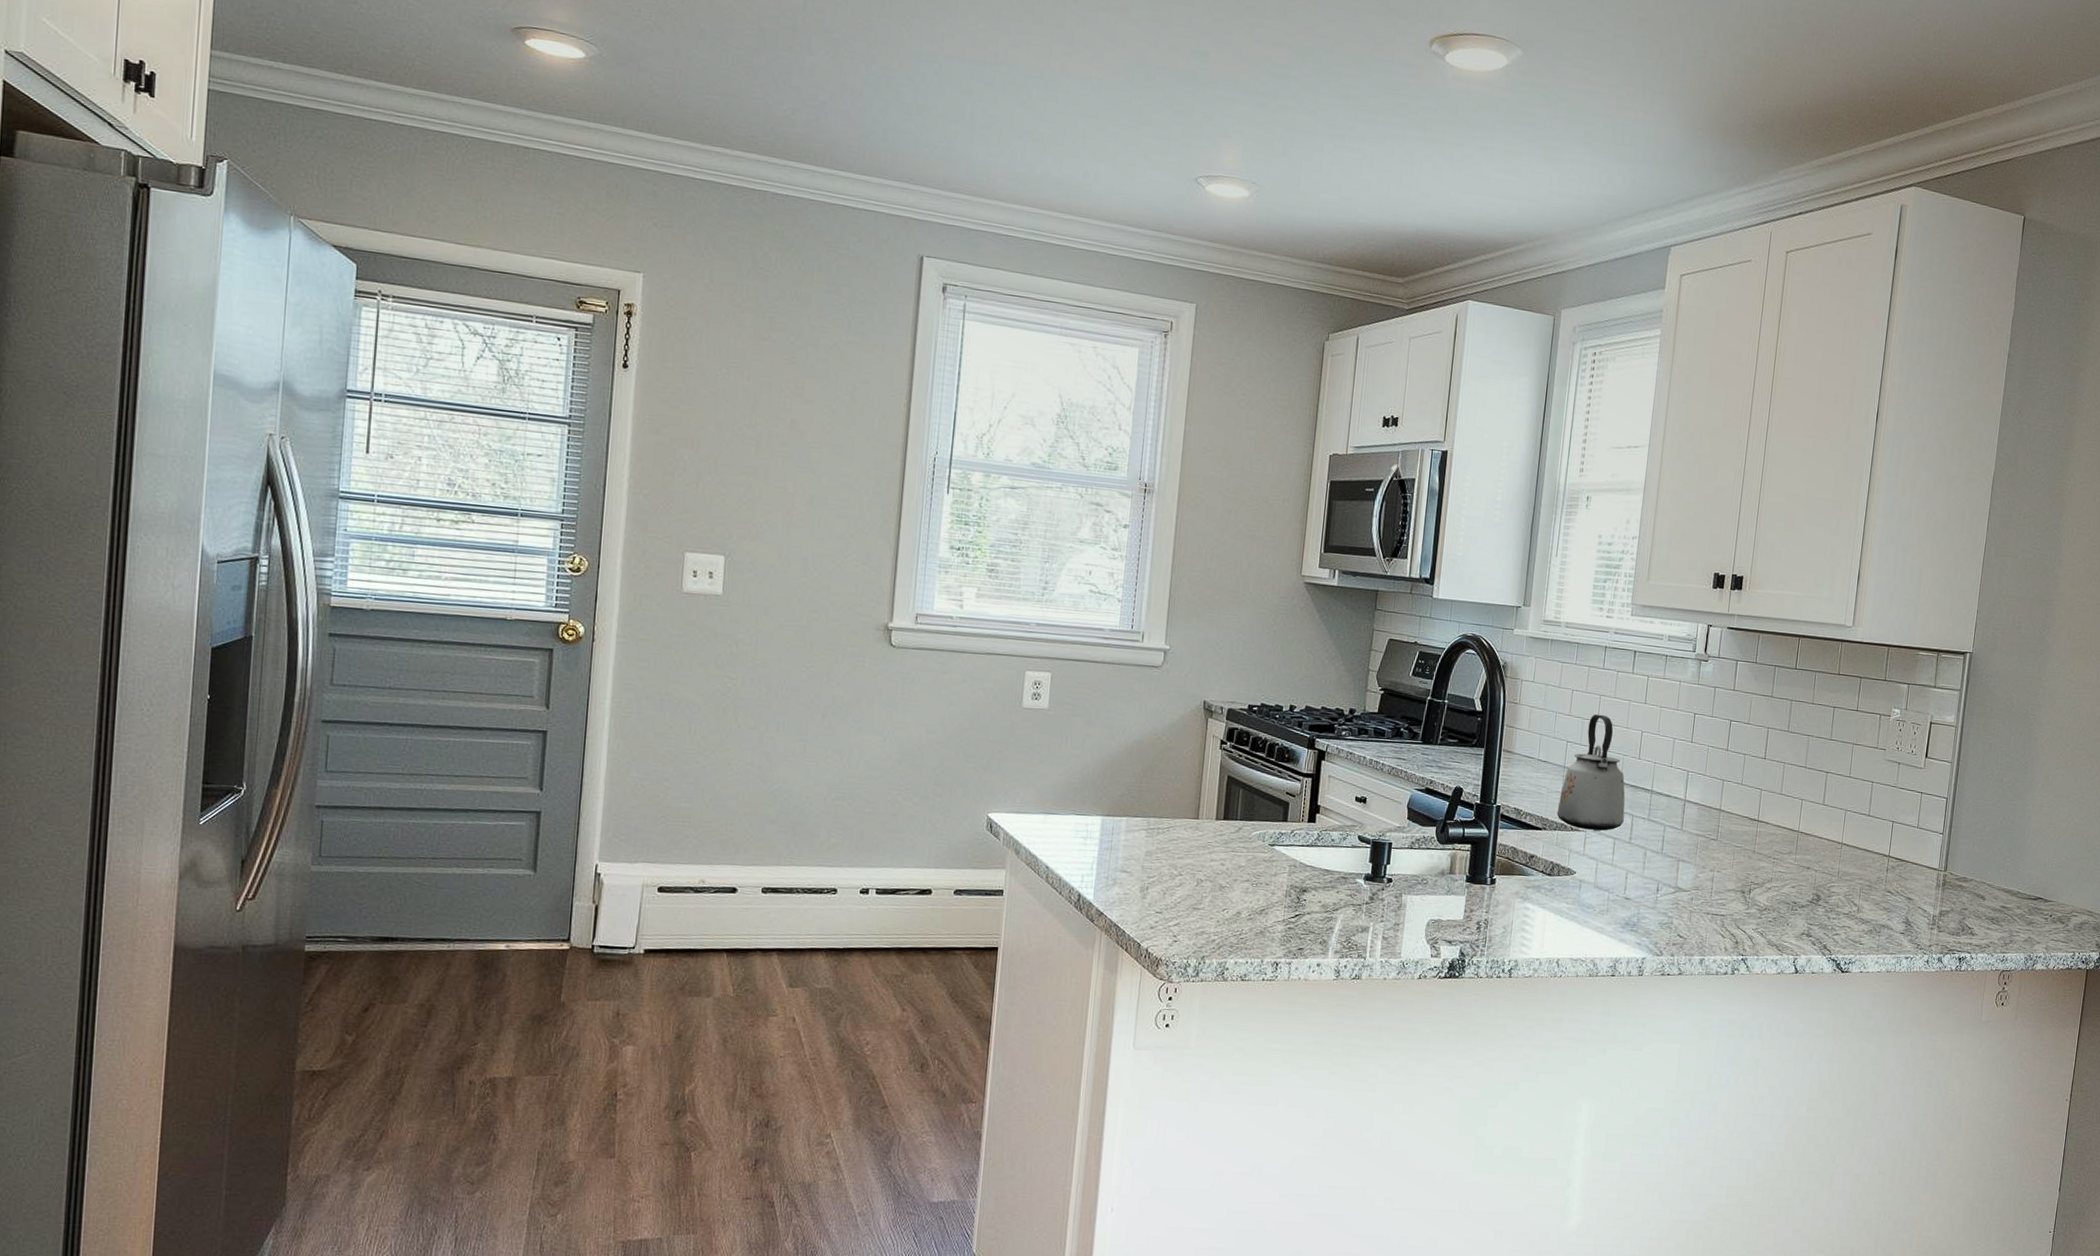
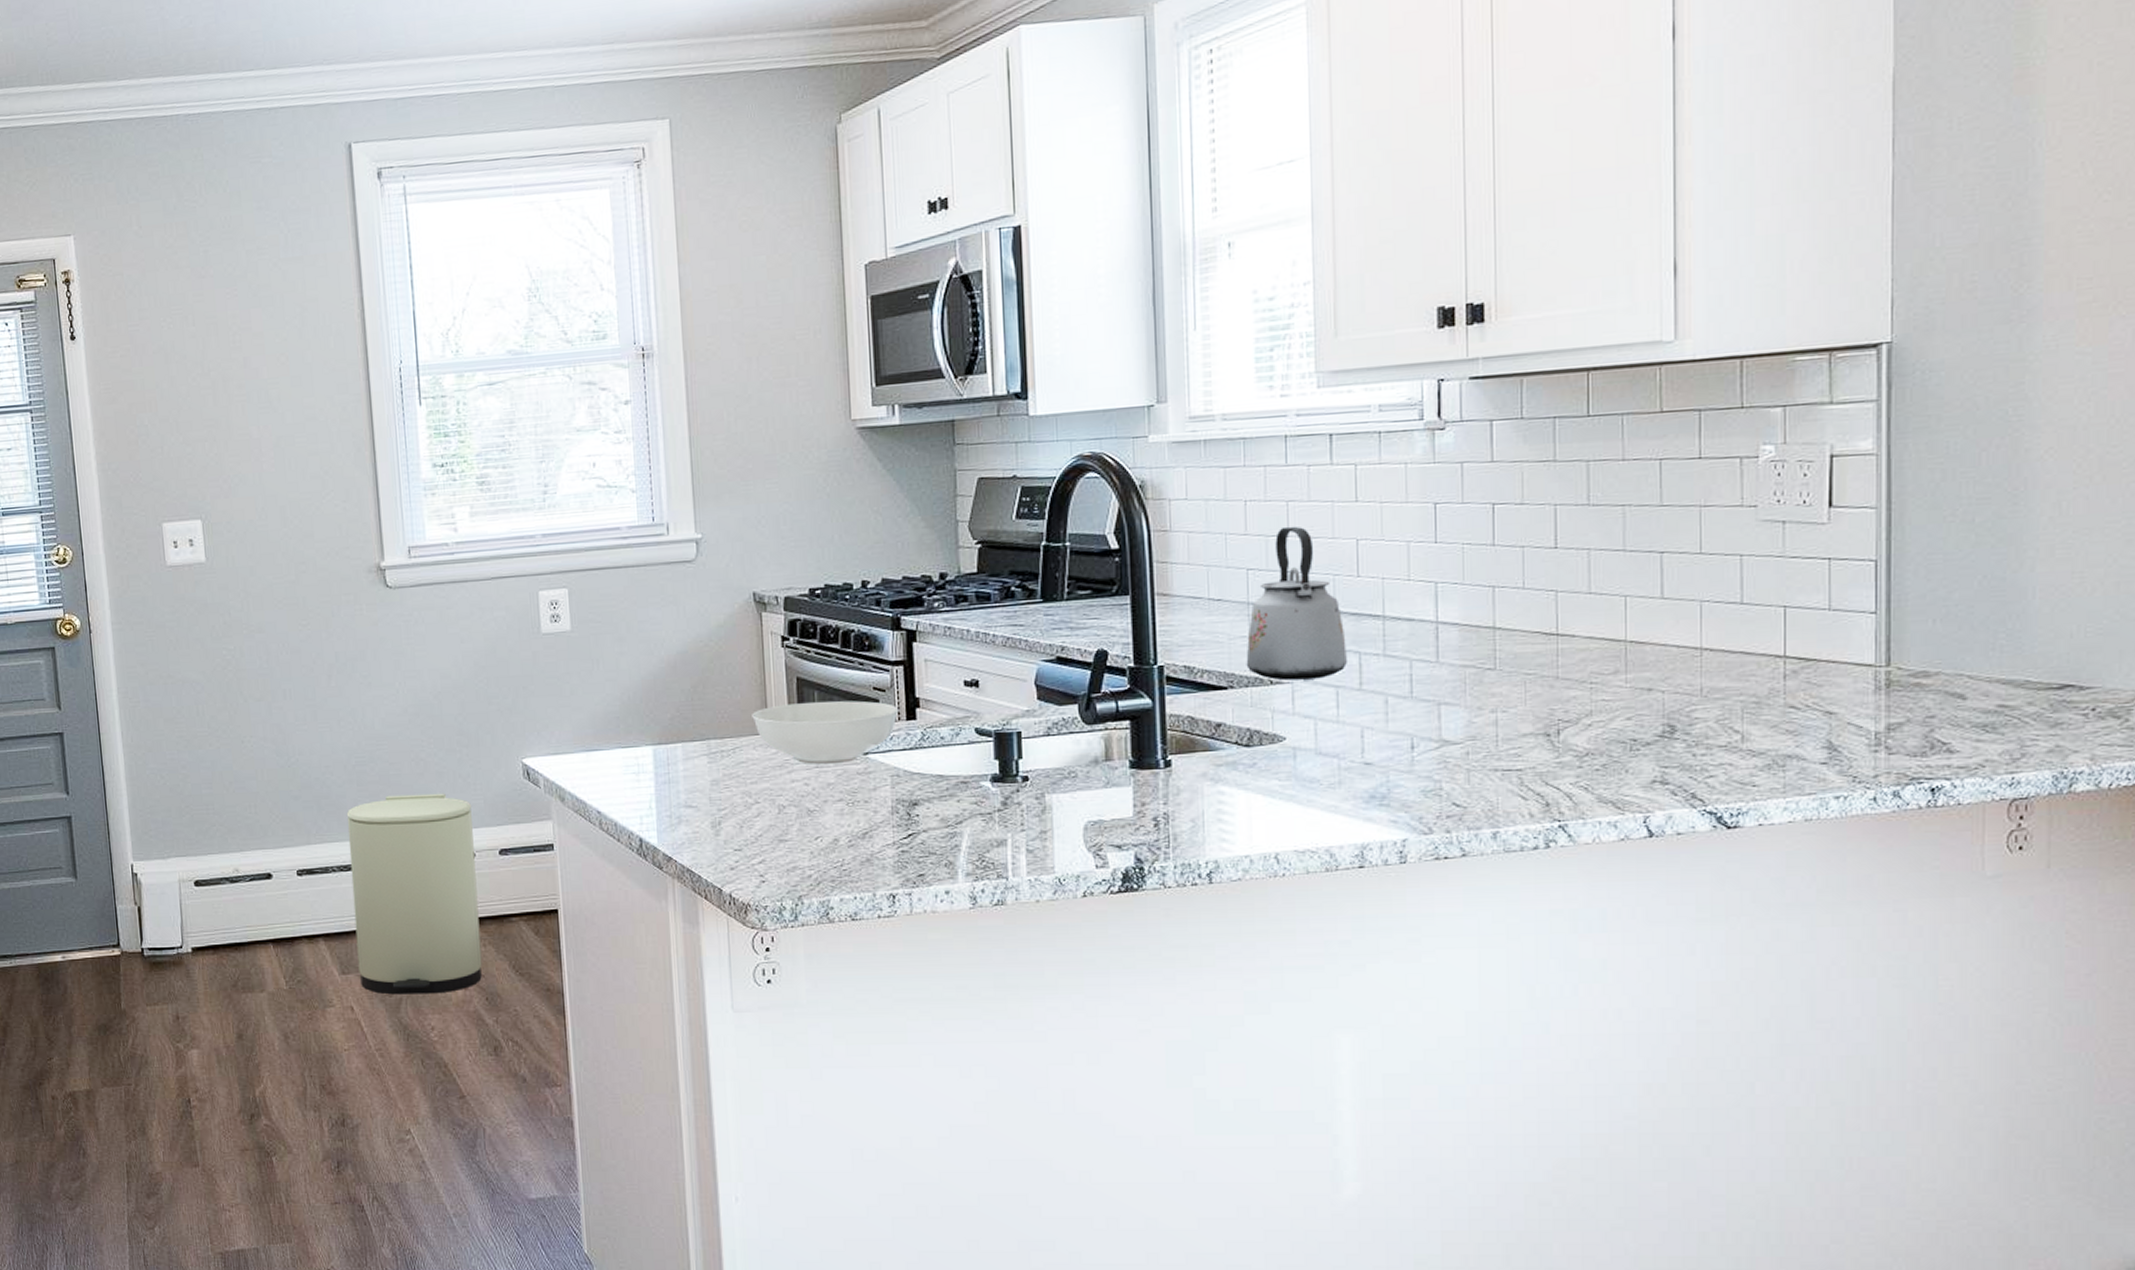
pedal bin: none [806,830,937,1012] -> present [346,793,482,995]
bowl: none [1187,796,1304,851] -> present [752,700,899,764]

